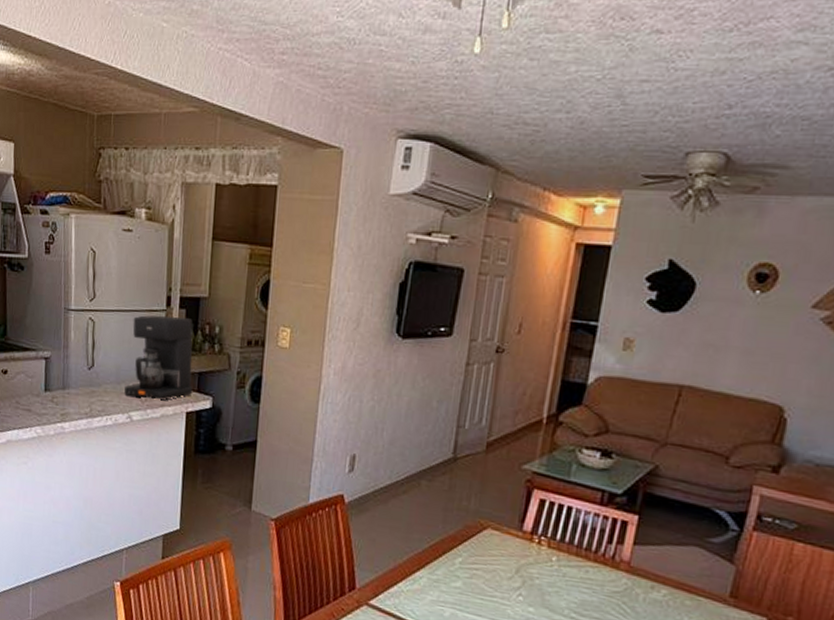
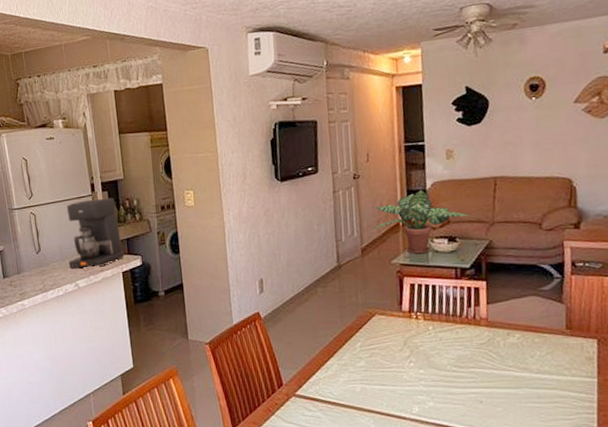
potted plant: none [505,383,635,465] -> present [371,189,468,255]

